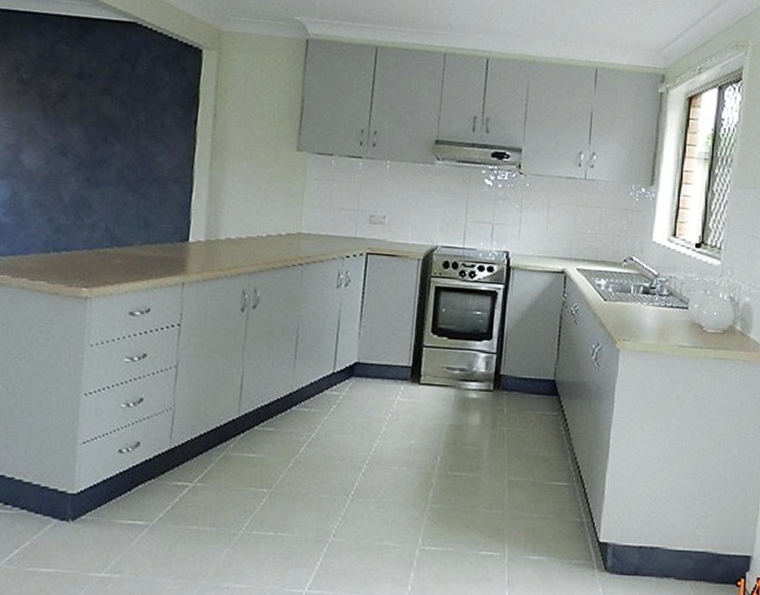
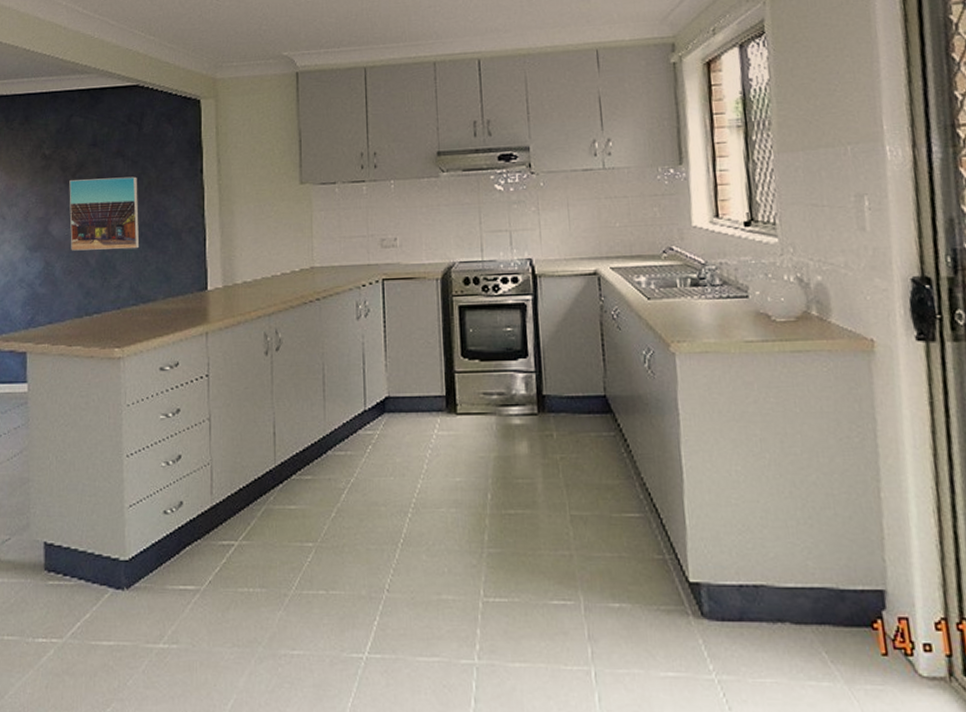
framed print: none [43,110,125,191] -> present [69,176,140,251]

